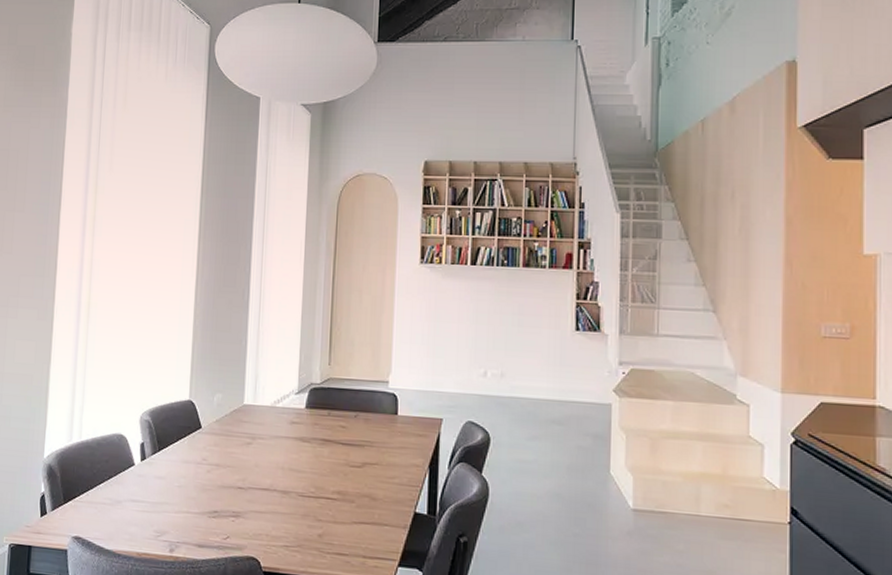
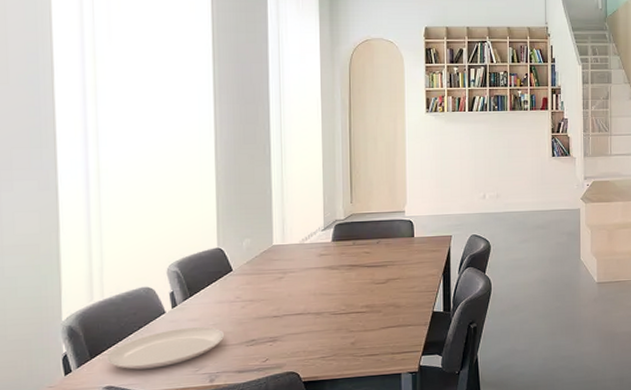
plate: none [77,484,189,526] -> present [106,327,225,370]

